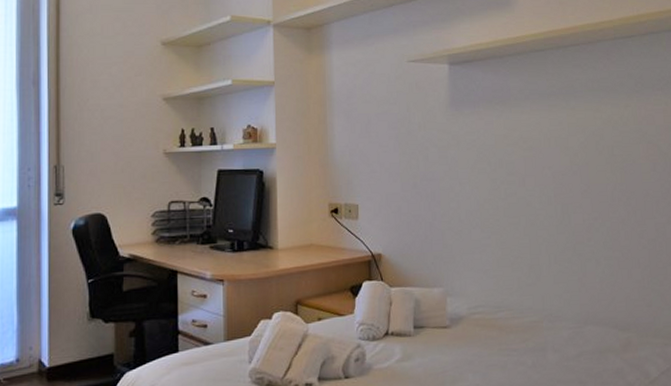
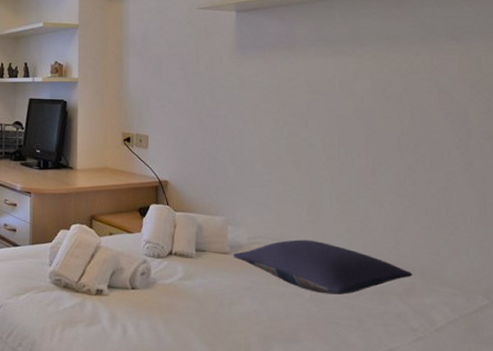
pillow: none [453,304,628,359] -> present [233,239,413,295]

